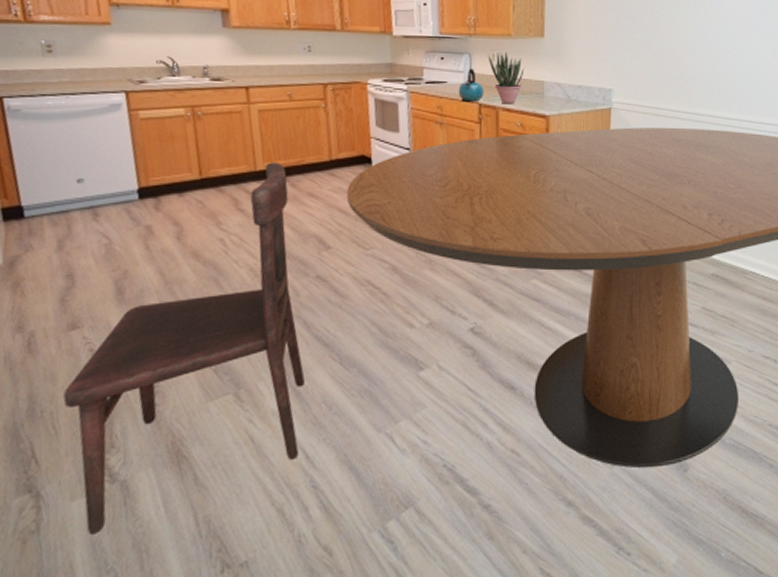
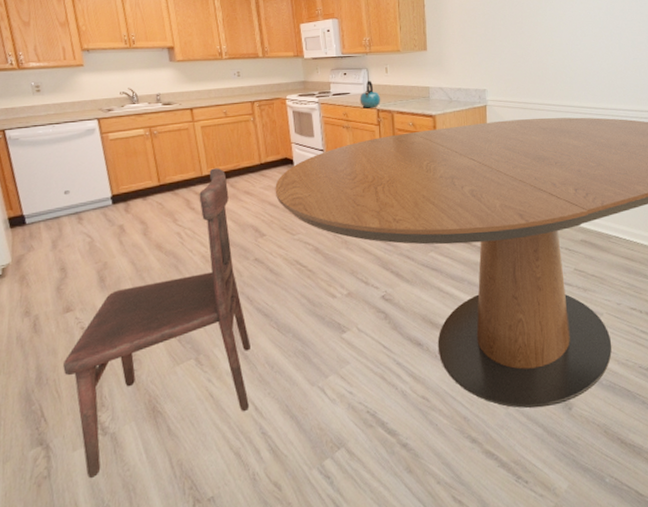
potted plant: present [488,52,525,105] -> none [382,65,413,108]

